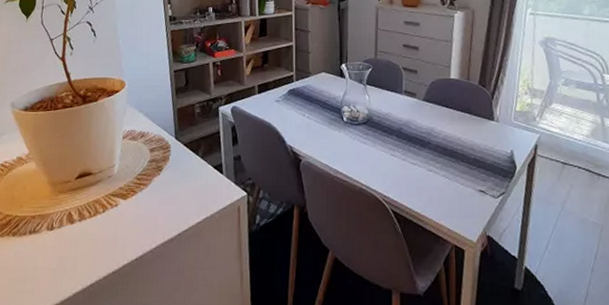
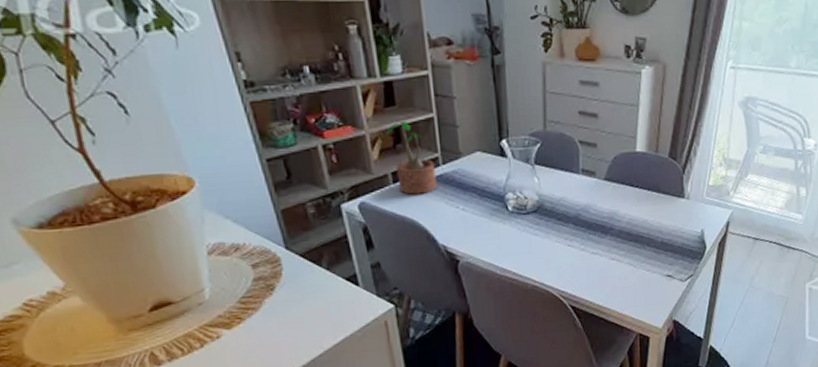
potted plant: none [255,47,290,103] -> present [383,120,437,195]

